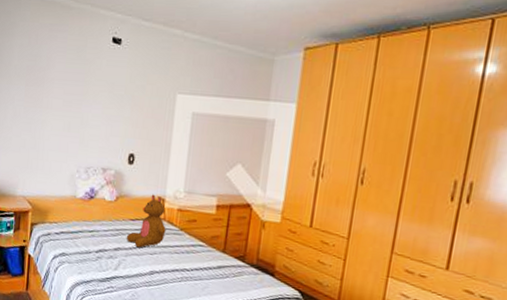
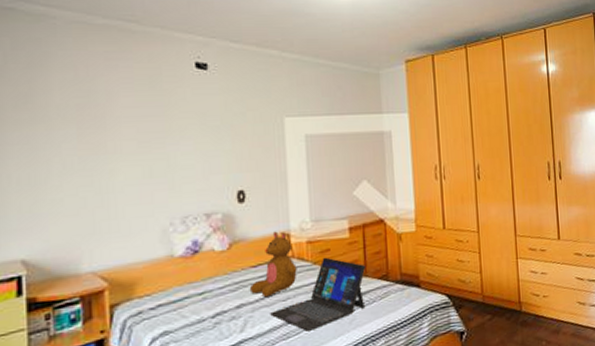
laptop: none [139,226,226,286] -> present [270,257,366,331]

